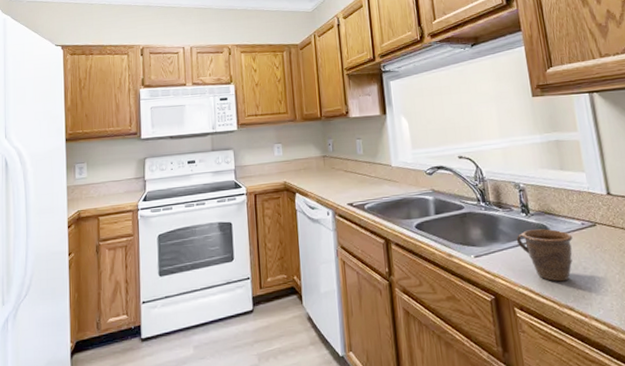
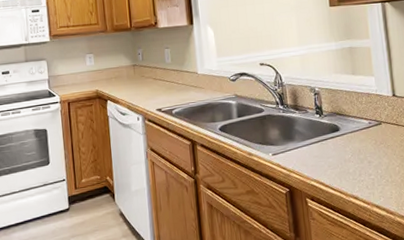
mug: present [516,229,573,282] -> none [310,128,360,175]

